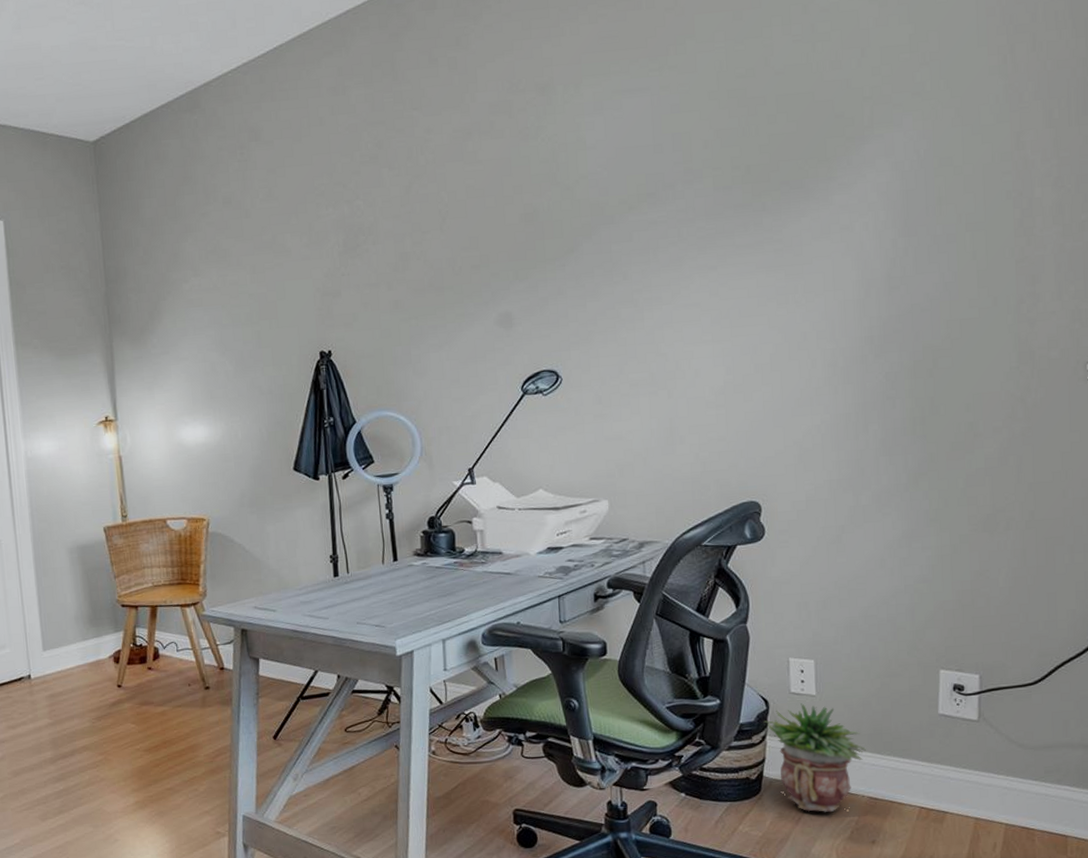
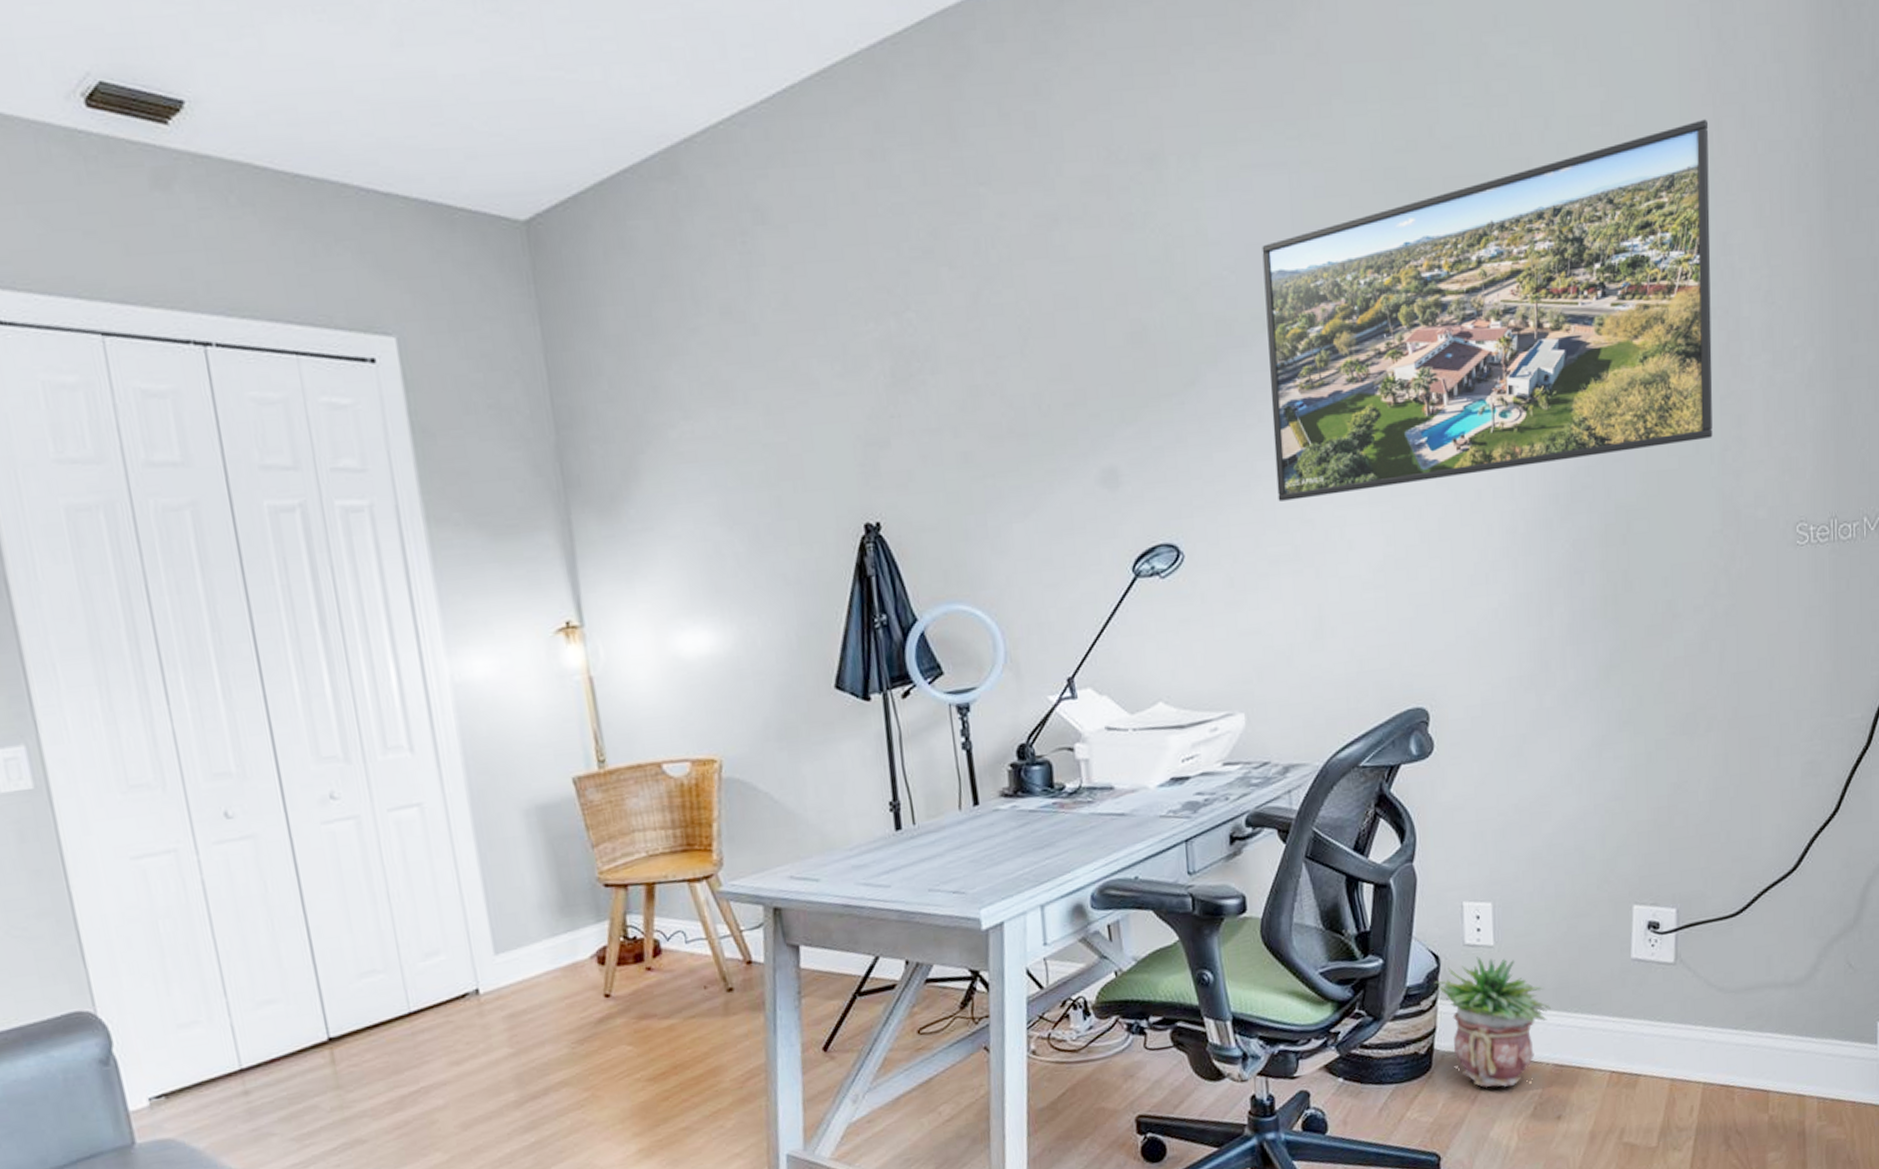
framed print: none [628,45,1009,339] -> present [1262,119,1713,502]

